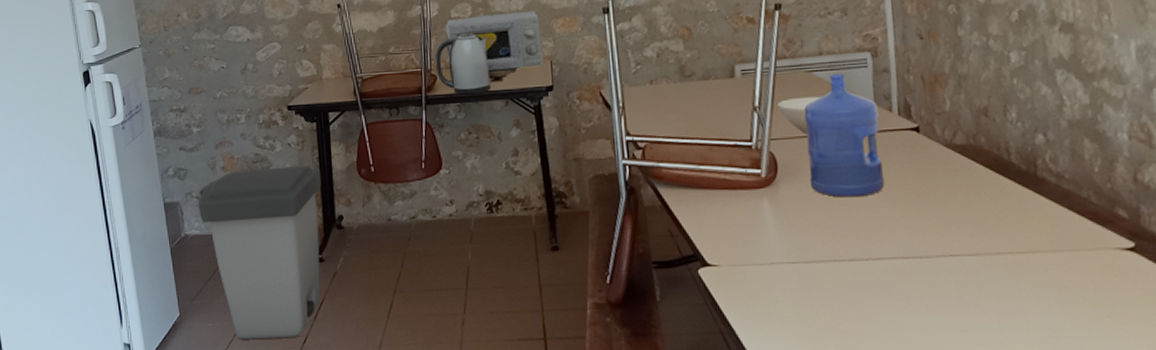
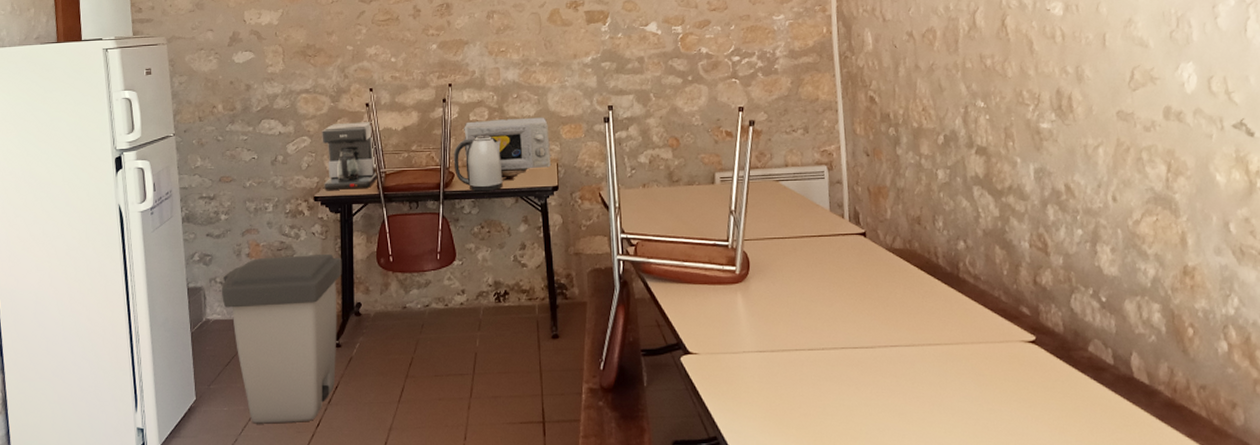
coffee maker: none [292,24,355,98] -> present [322,122,378,190]
bowl: present [777,96,821,134] -> none [750,203,787,236]
water jug: present [803,73,885,198] -> none [772,183,838,293]

